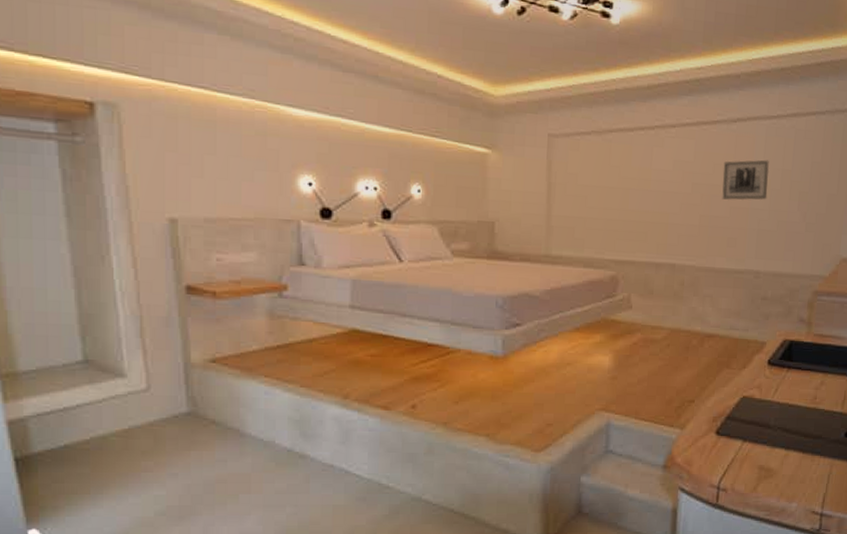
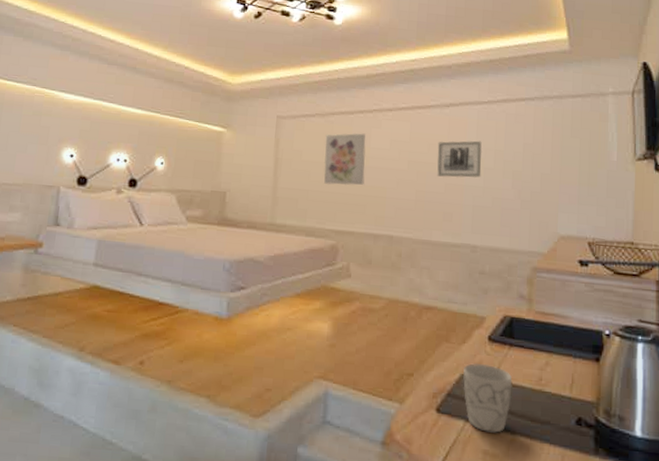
wall art: none [602,153,647,212] -> present [323,133,366,186]
mug: none [742,386,789,450] -> present [463,362,513,433]

